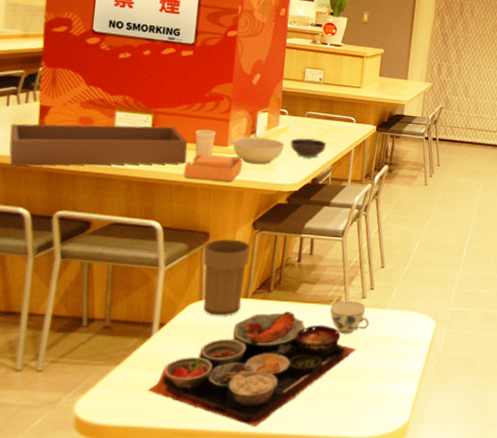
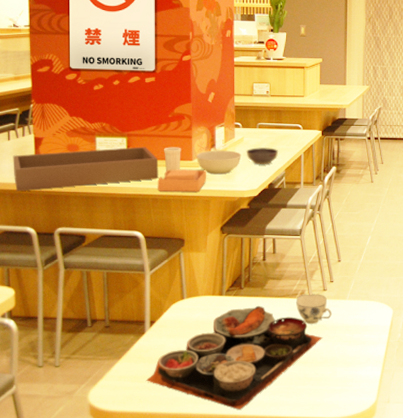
cup: present [202,238,251,316] -> none [180,243,221,312]

